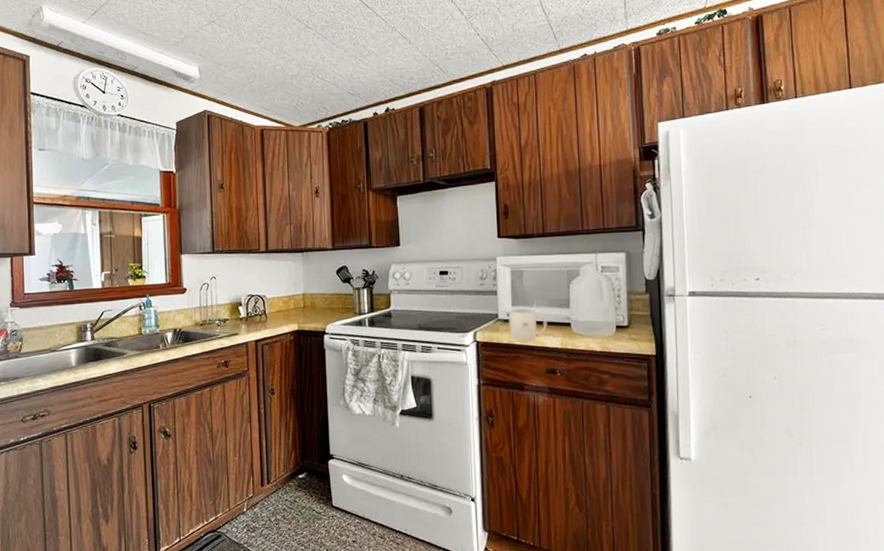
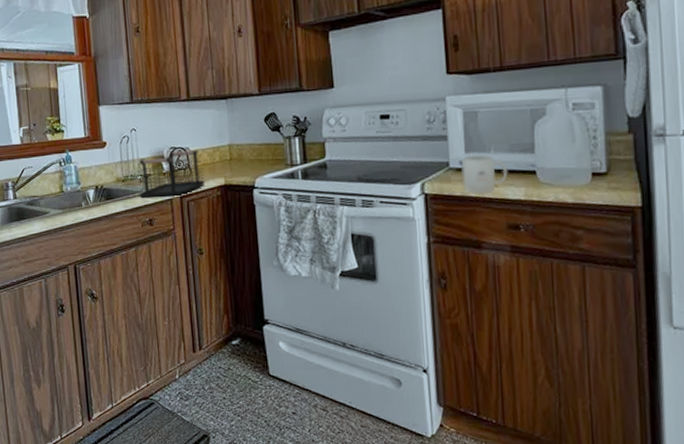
dish rack: none [215,298,279,341] -> present [137,150,205,198]

